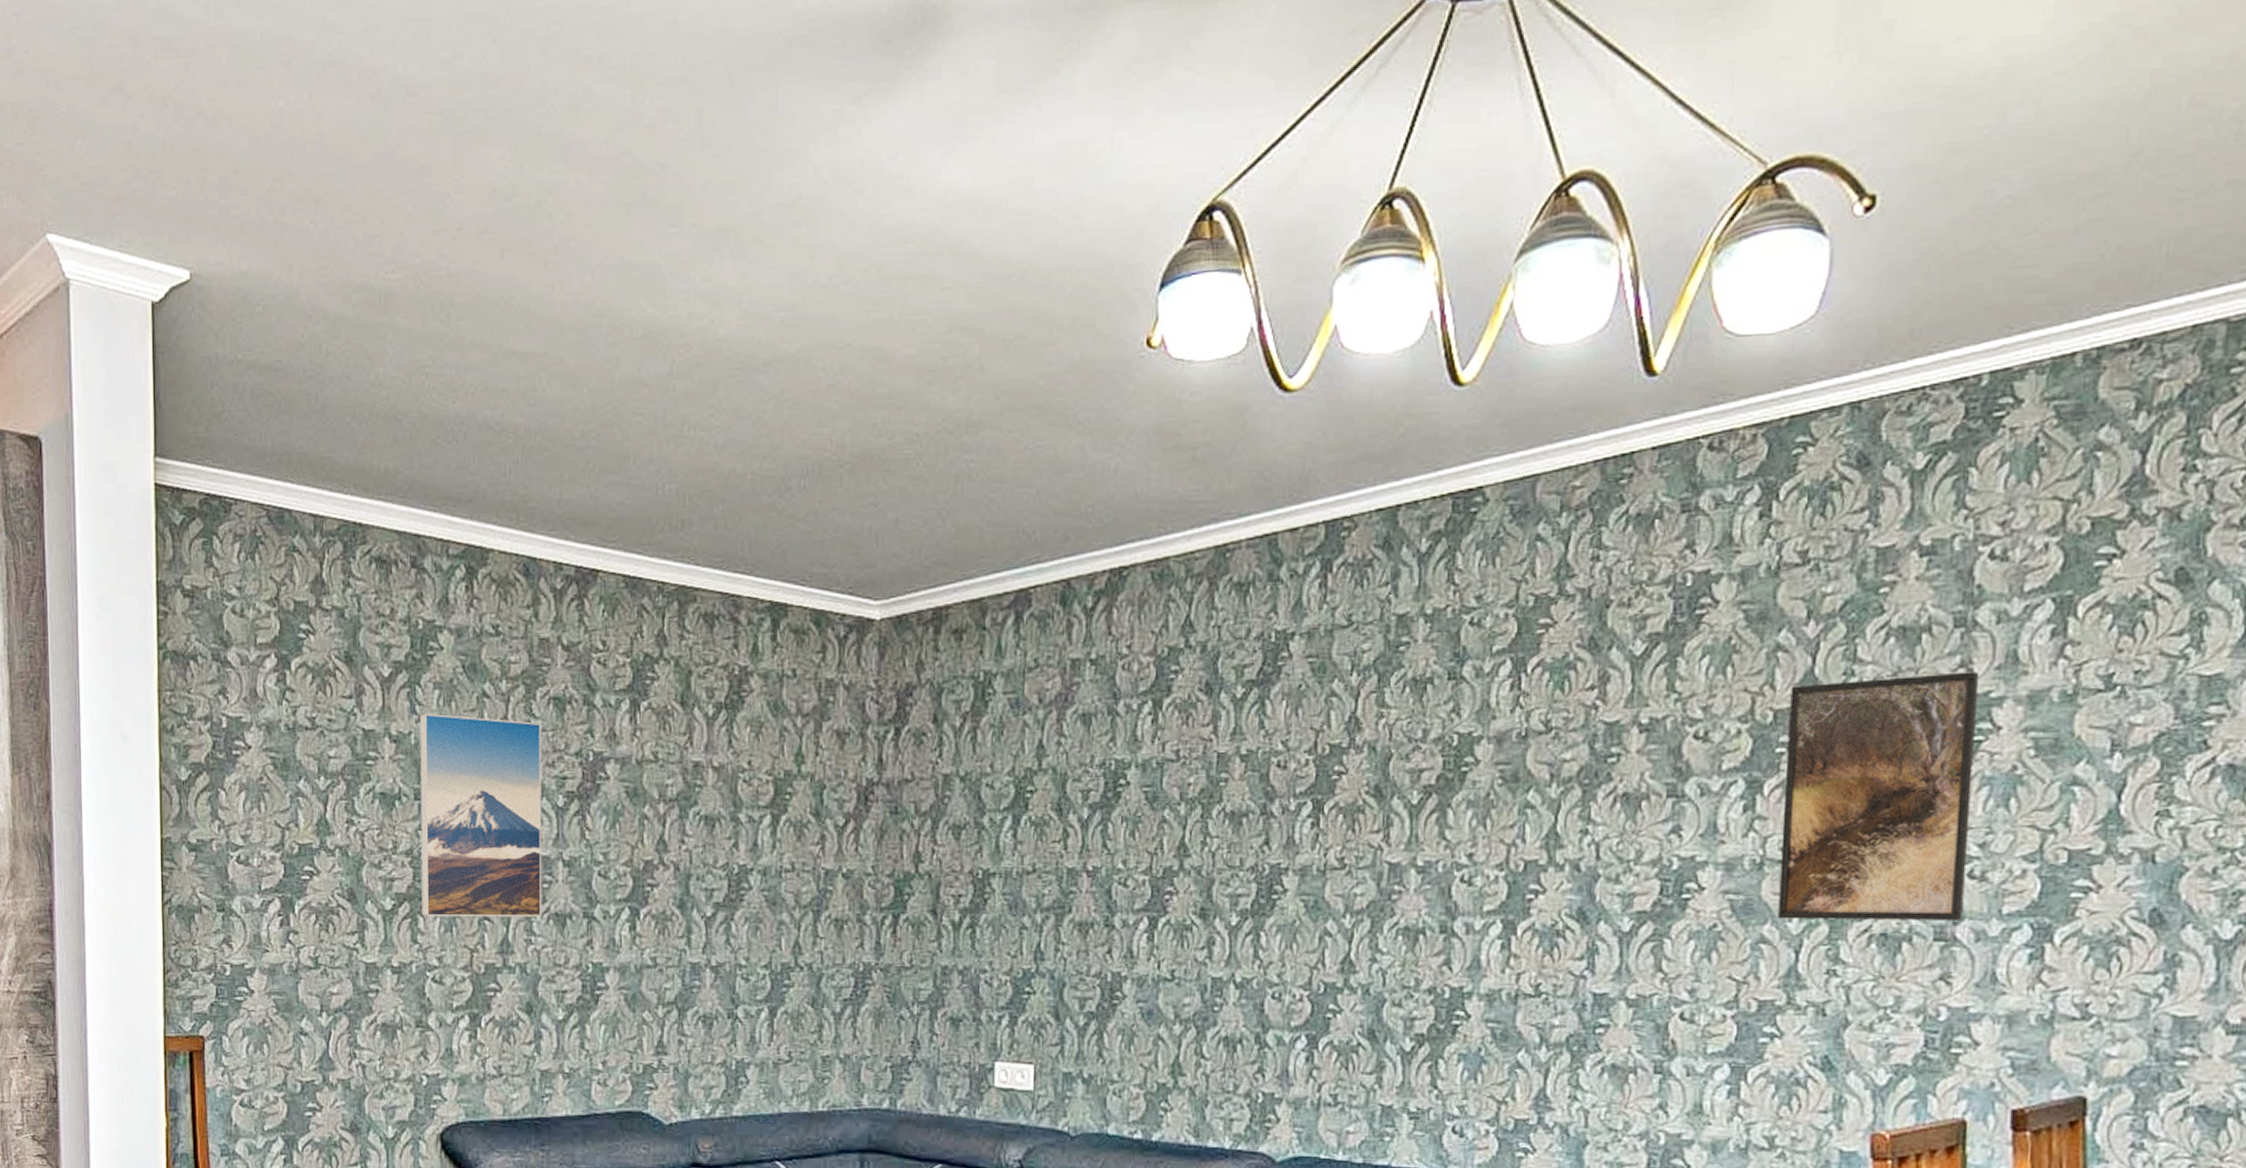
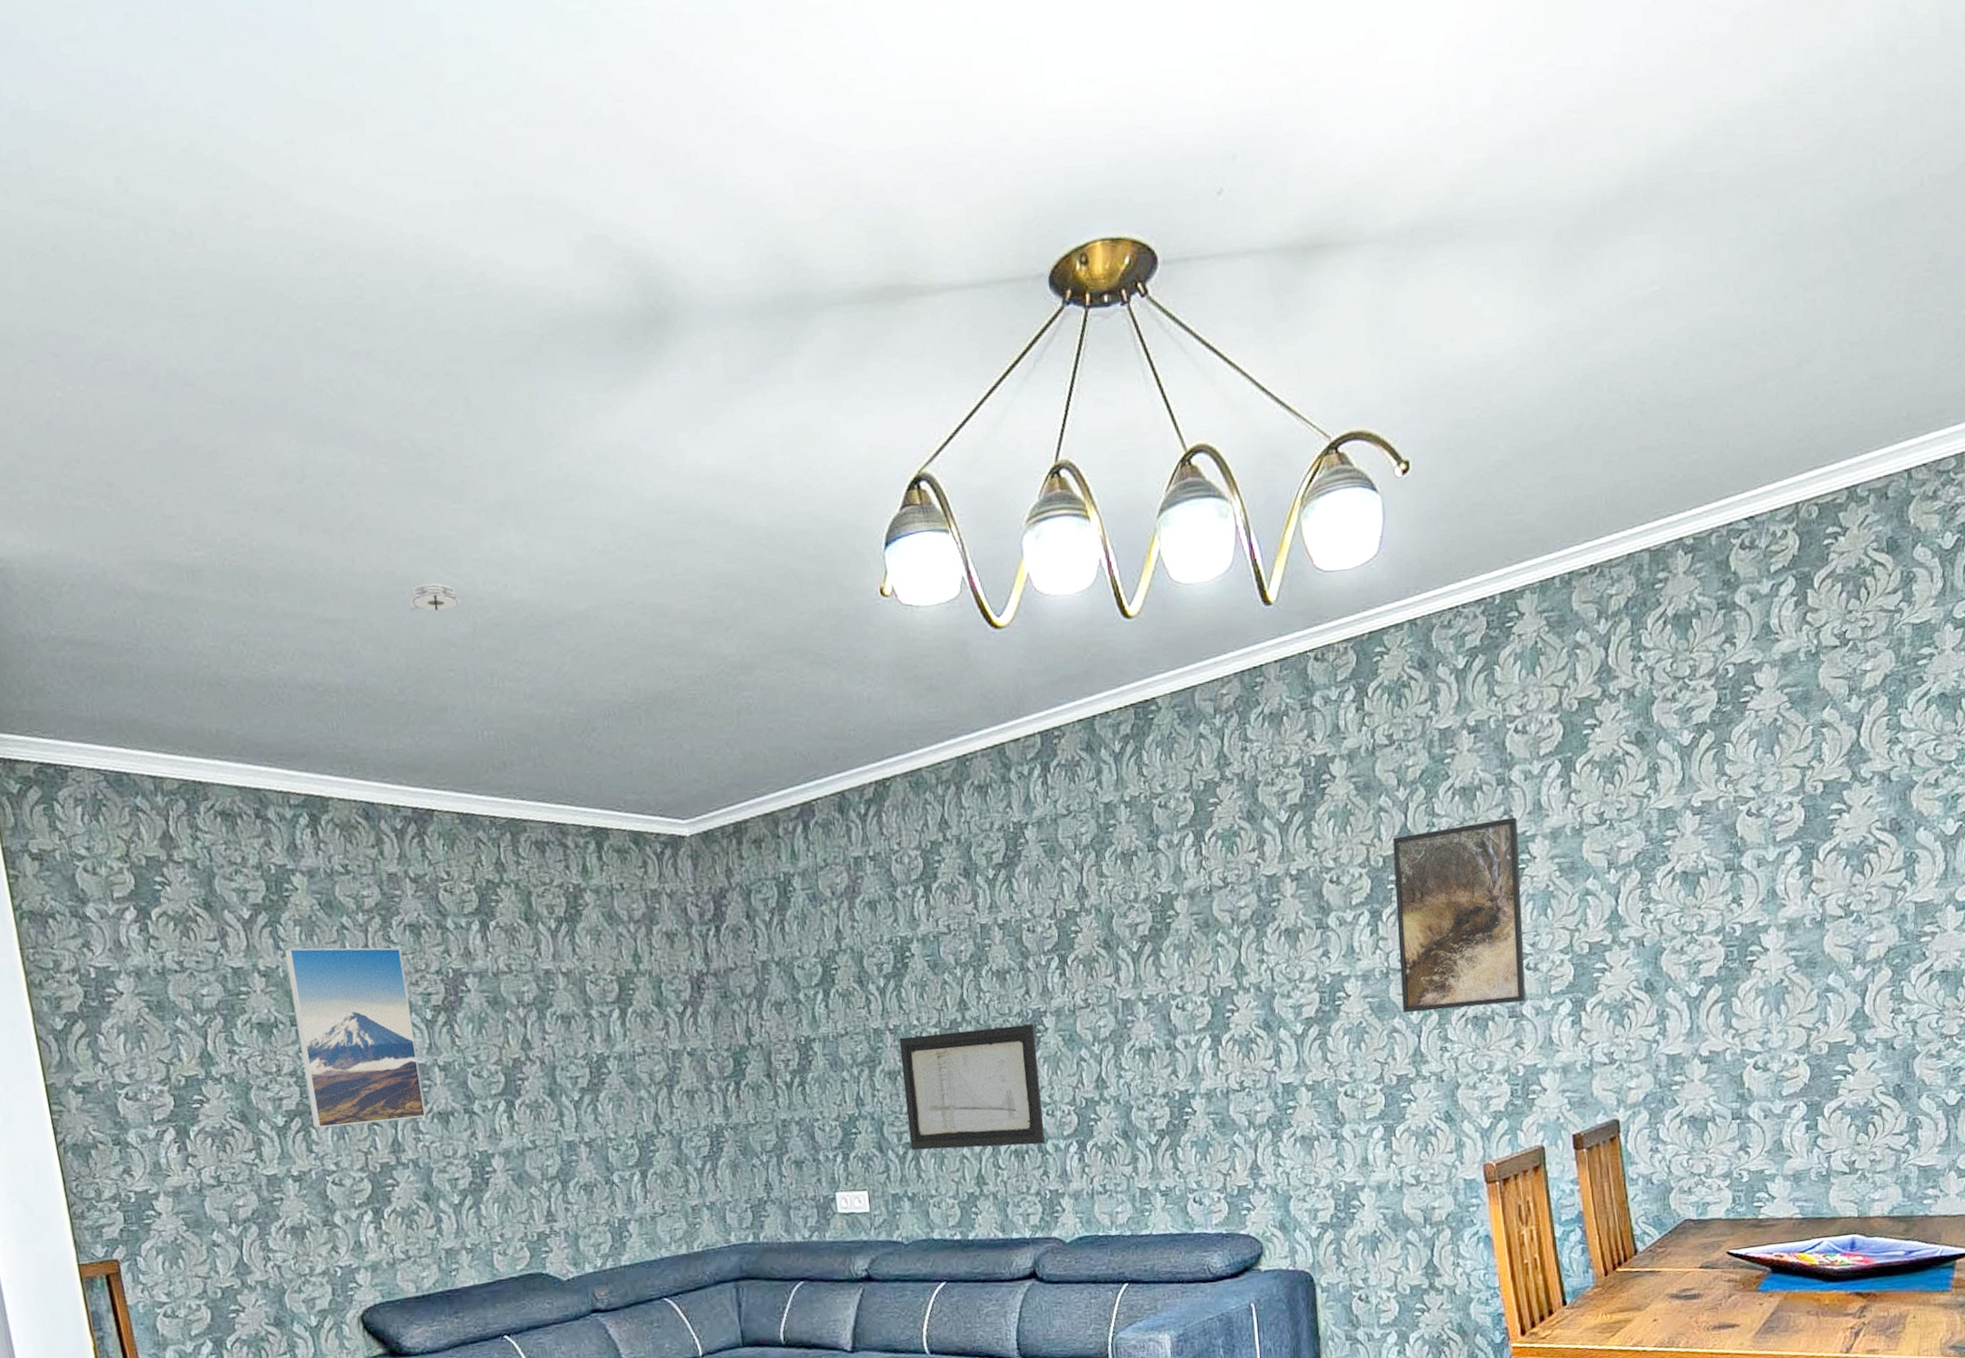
smoke detector: none [604,315,661,347] -> present [408,583,461,611]
wall art: none [1094,882,1270,1034] -> present [898,1024,1045,1151]

